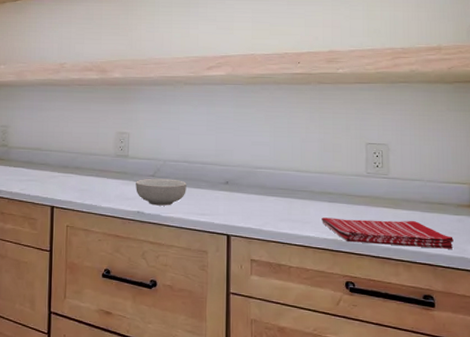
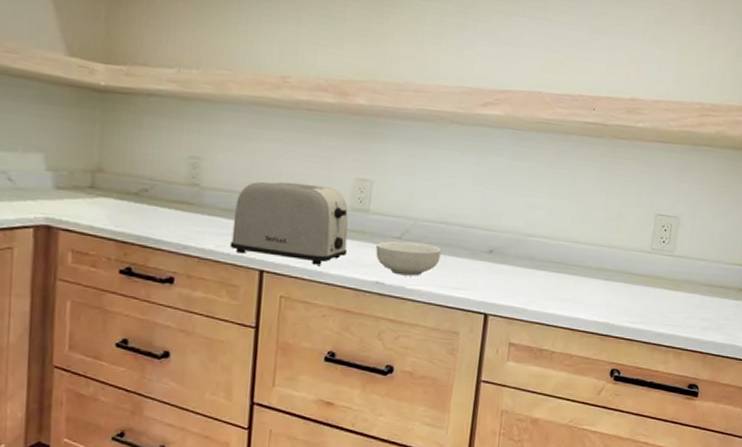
toaster: none [29,138,114,200] -> present [229,181,348,265]
dish towel: present [322,217,453,249] -> none [594,297,729,336]

